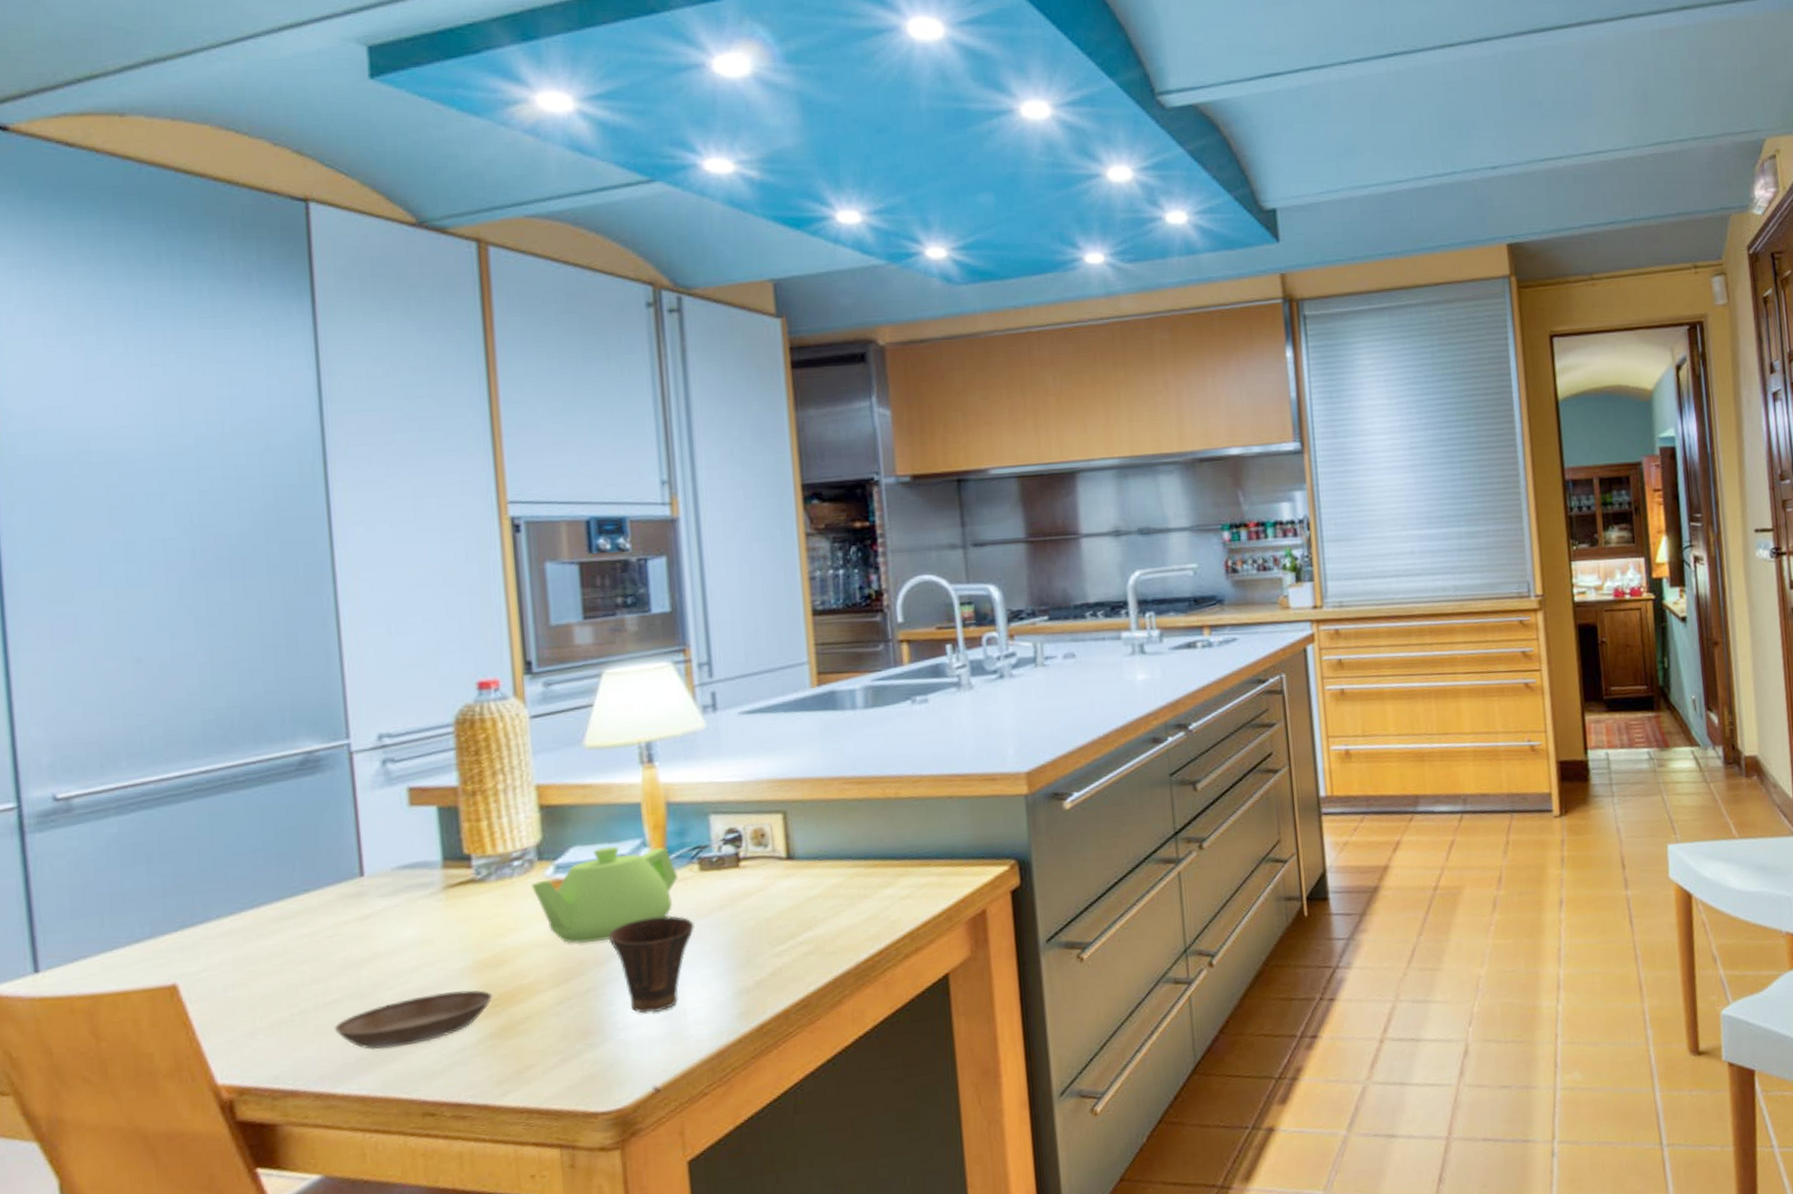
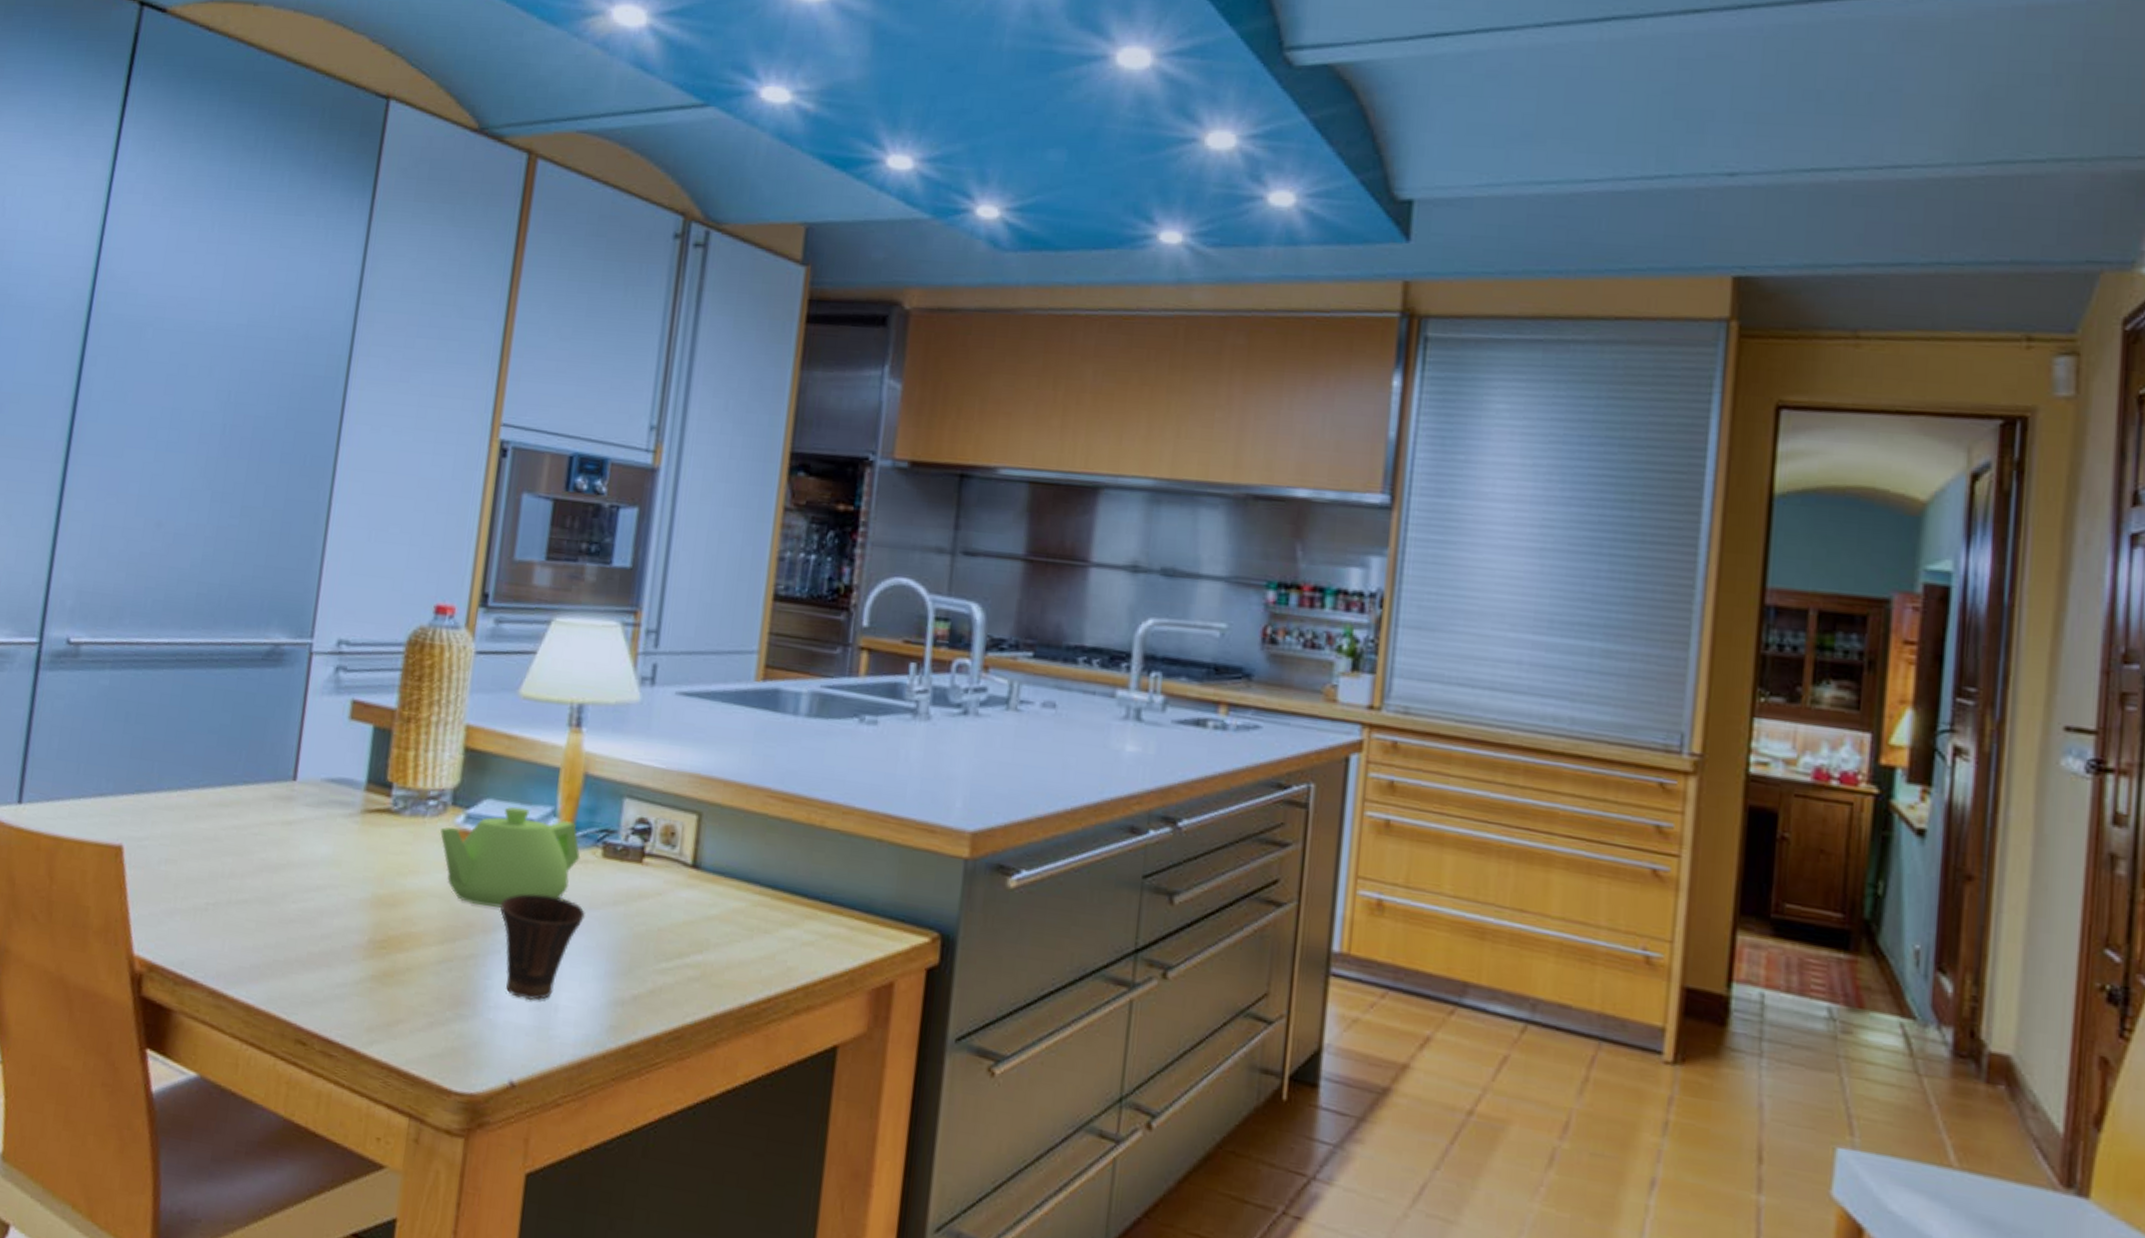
saucer: present [333,990,493,1051] -> none [239,916,383,967]

